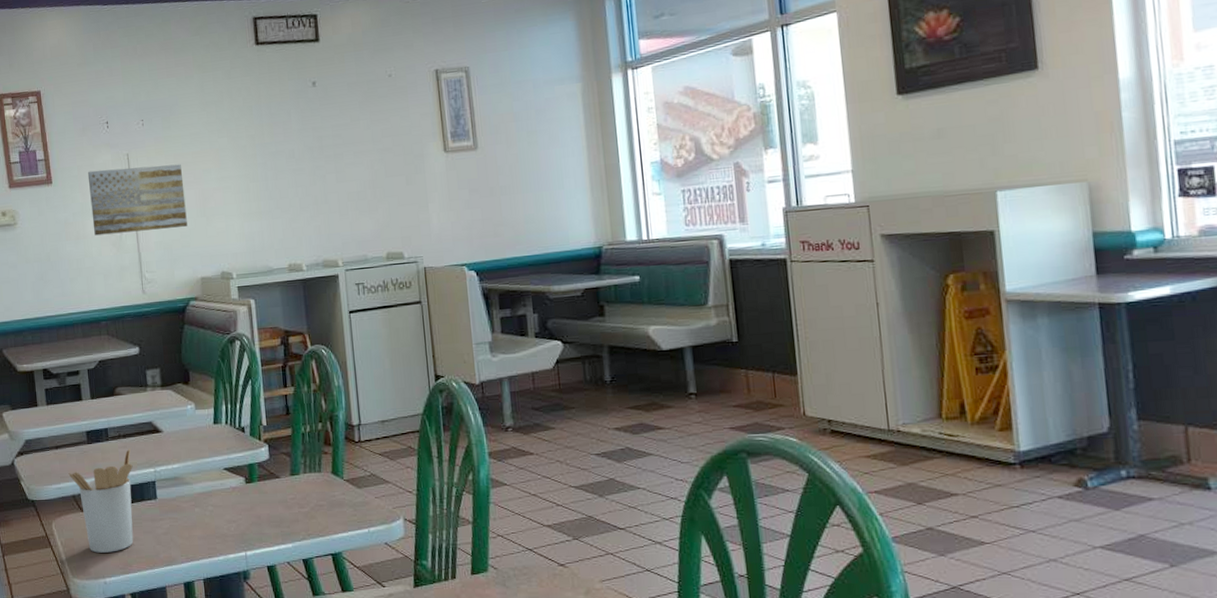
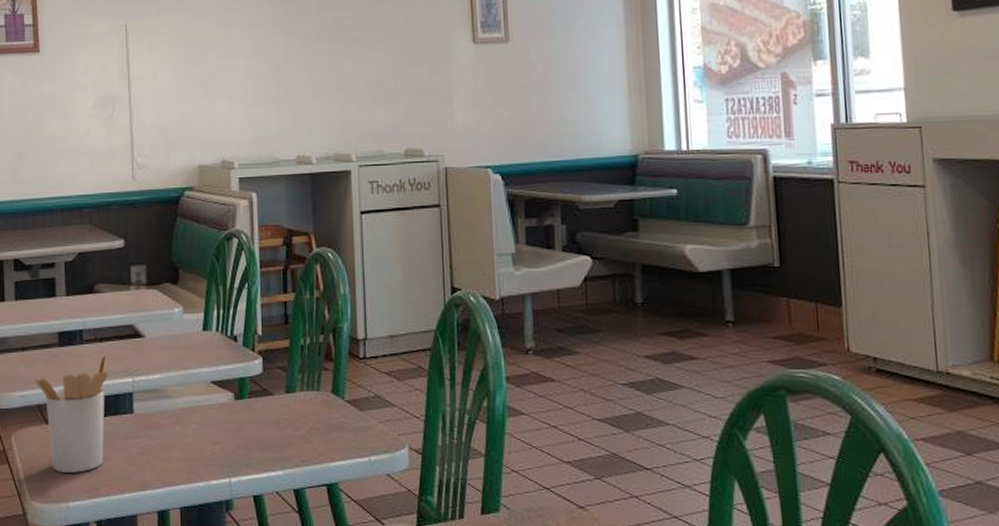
wall art: present [87,164,187,236] -> none [80,38,187,113]

